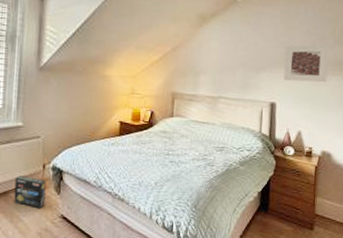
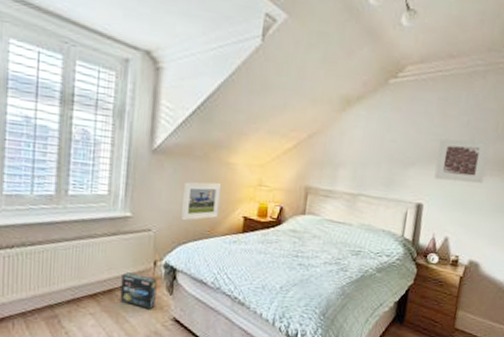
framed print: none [66,93,100,128] -> present [181,181,222,221]

